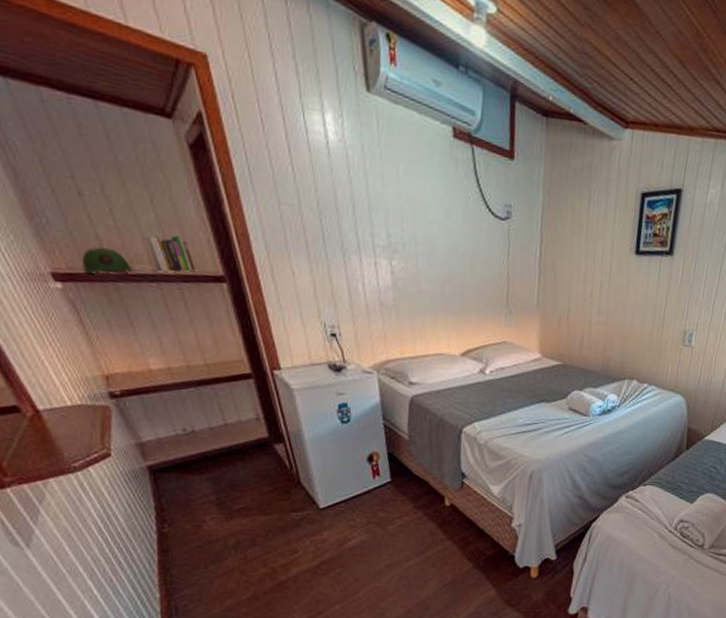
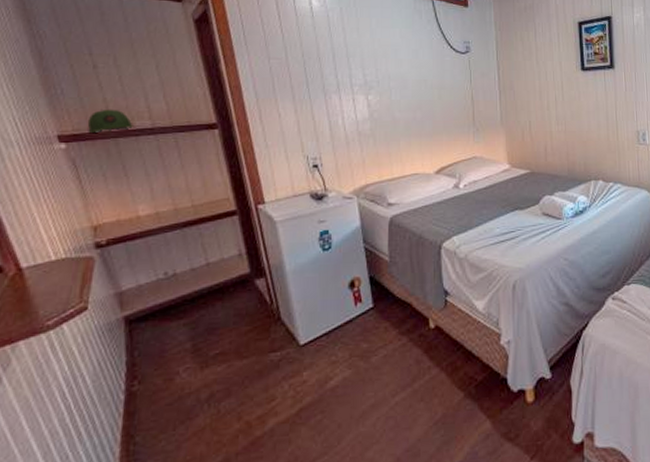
books: present [145,235,196,273] -> none [148,93,191,125]

